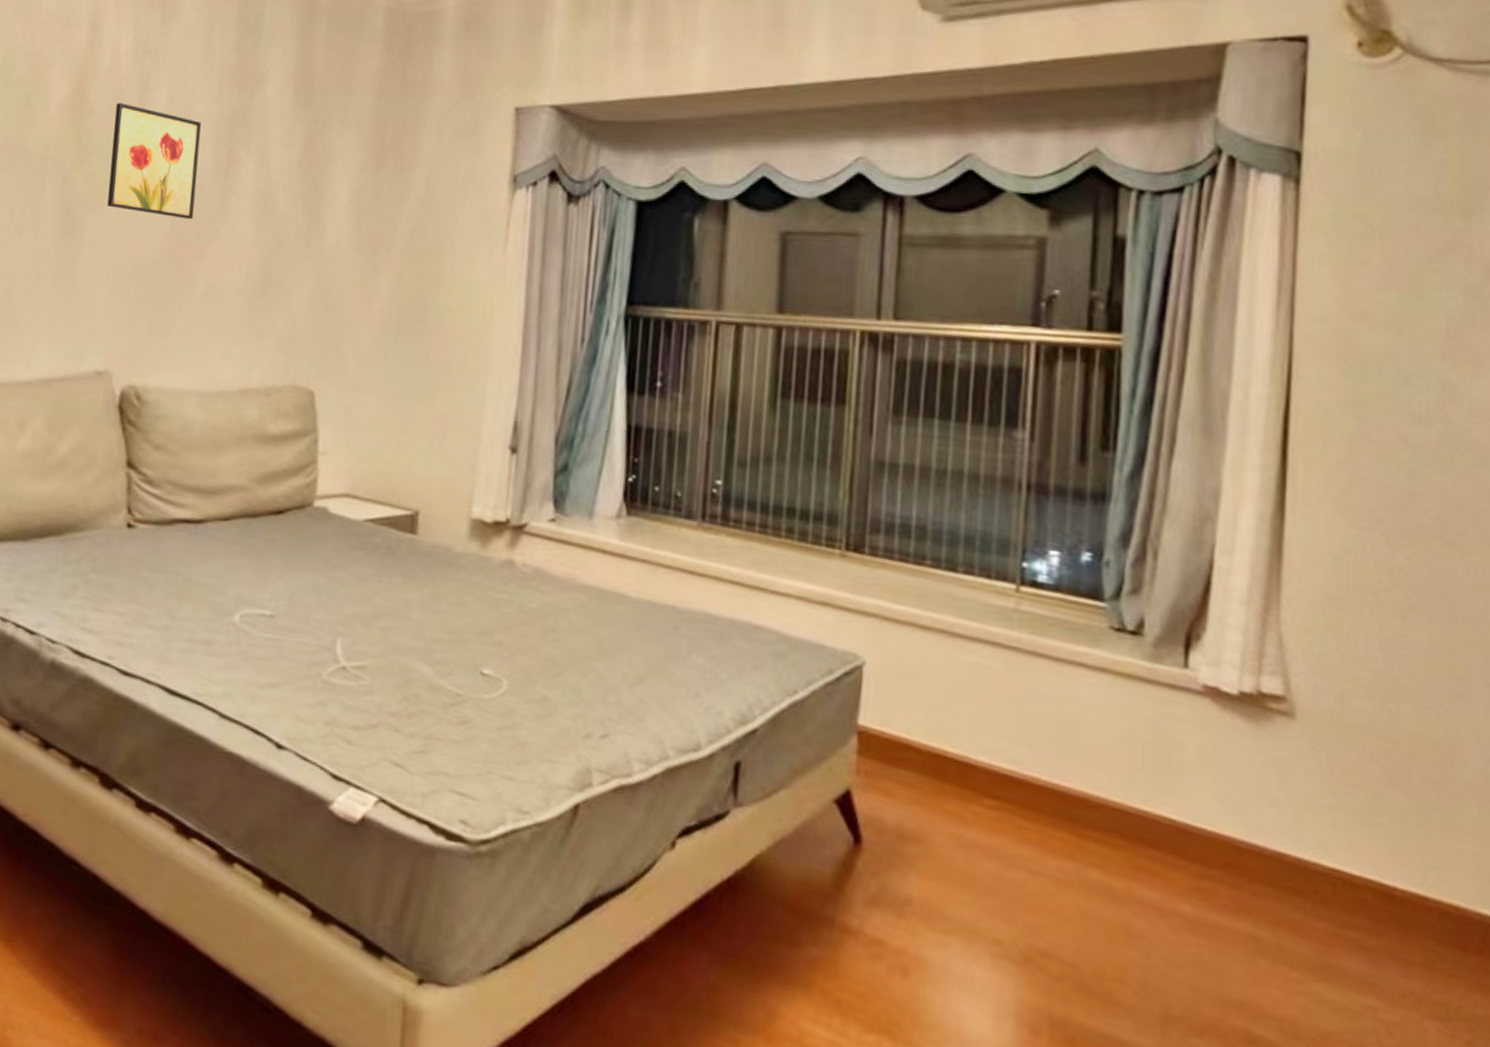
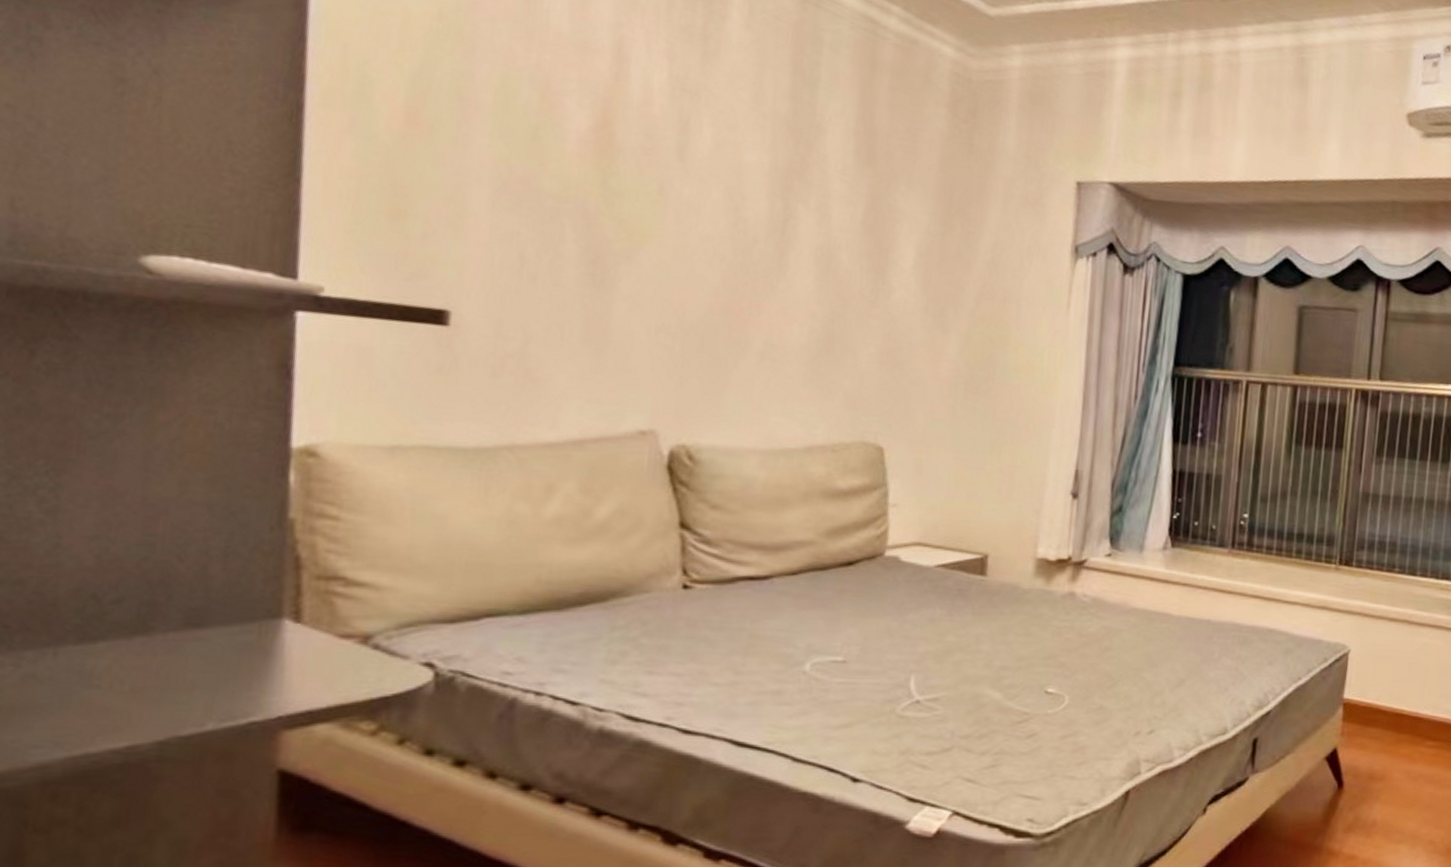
wall art: present [107,103,201,220] -> none [644,143,753,274]

